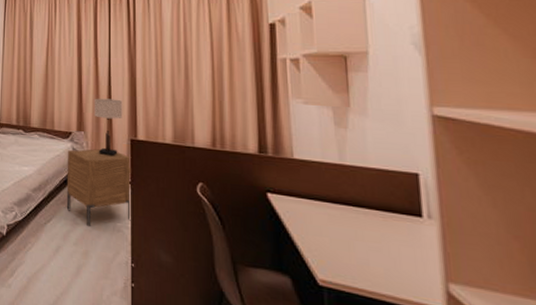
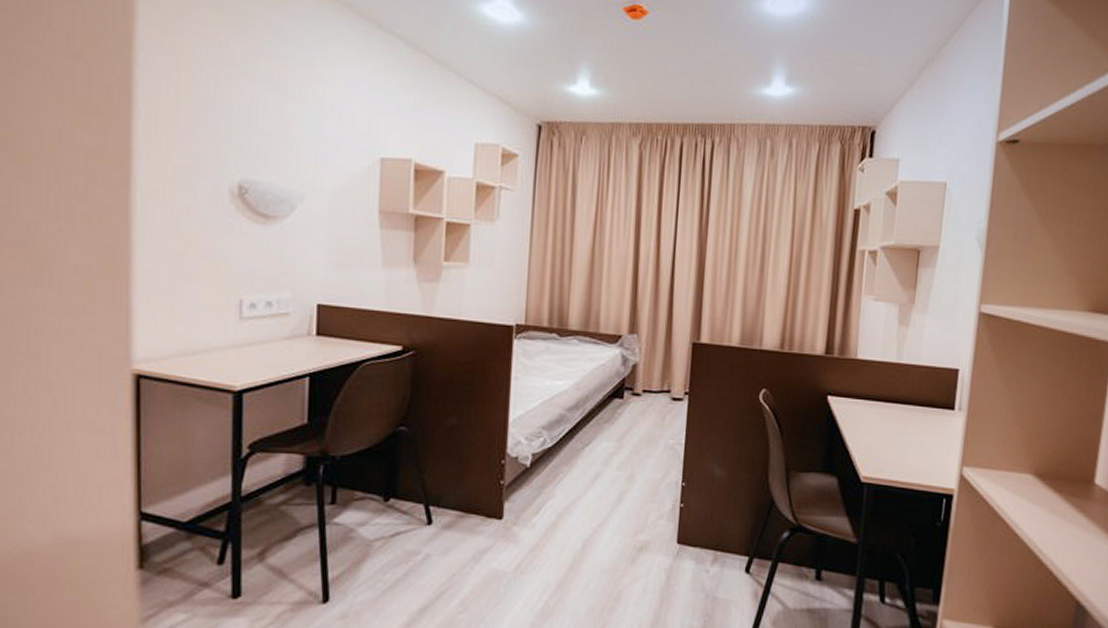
nightstand: present [66,148,132,227] -> none [610,354,692,448]
table lamp: present [93,98,123,157] -> none [650,292,687,364]

